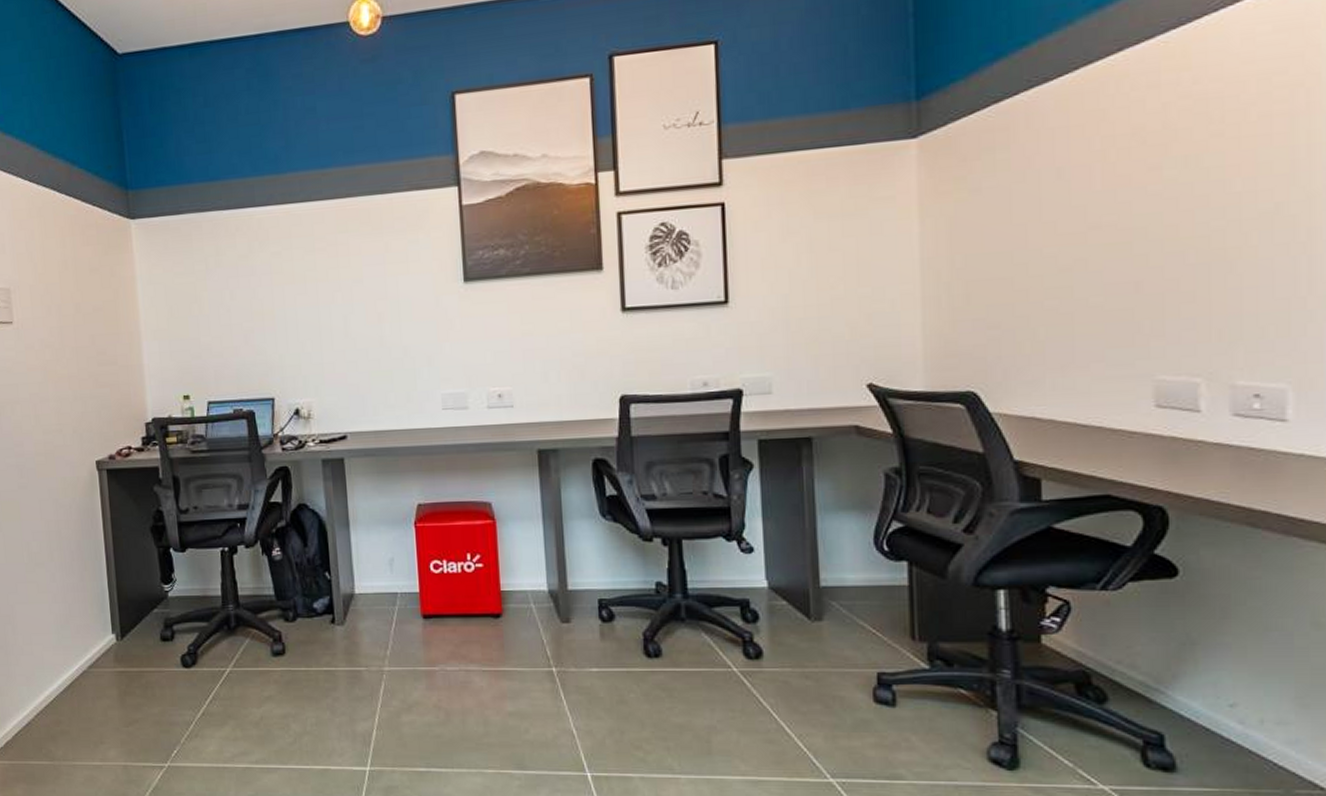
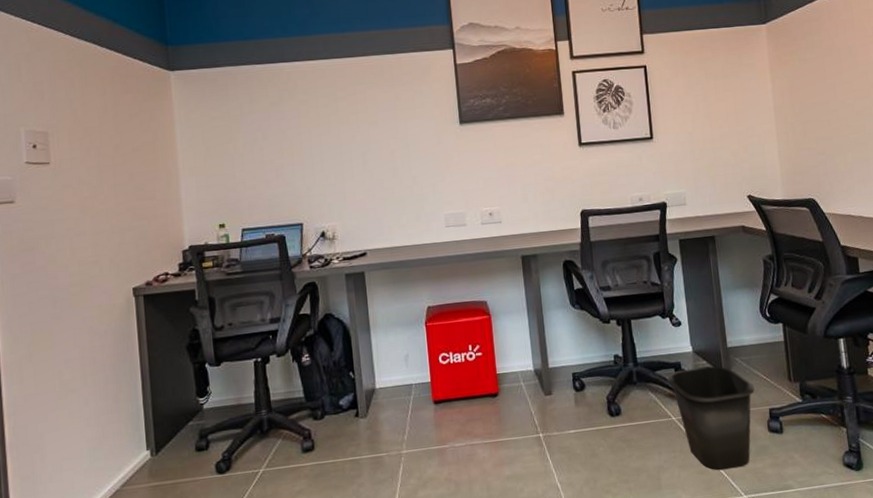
waste bin: none [729,608,857,741] -> present [667,366,755,470]

